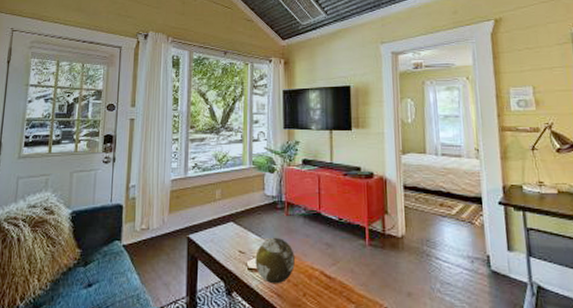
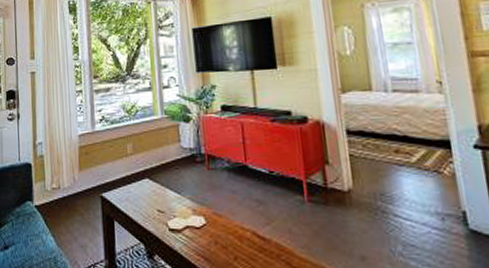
decorative orb: present [255,237,295,284] -> none [176,194,222,247]

